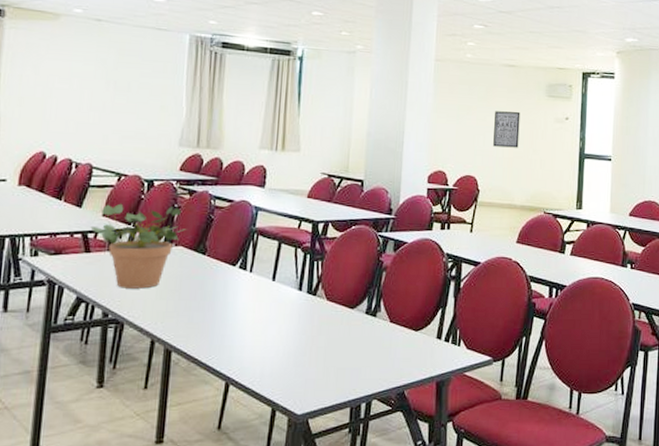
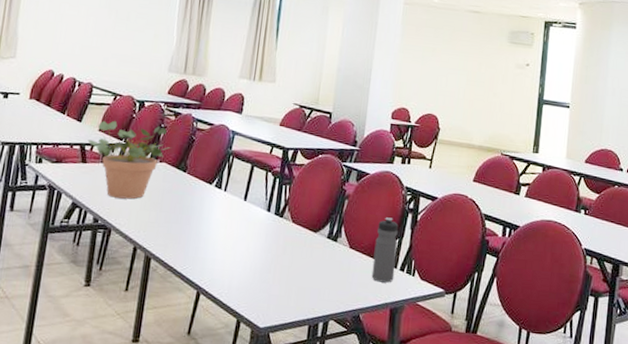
water bottle: none [415,287,441,355] -> present [371,217,399,283]
wall art: present [493,111,520,148] -> none [455,54,483,91]

